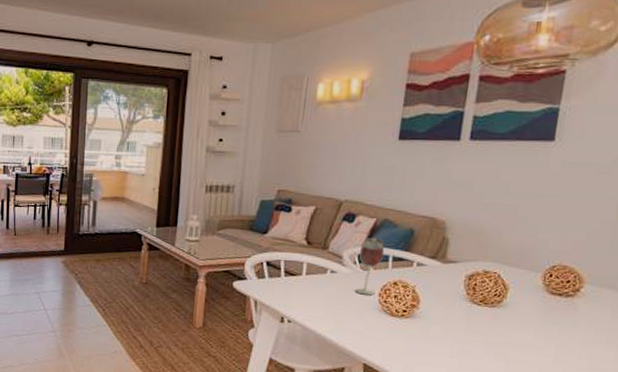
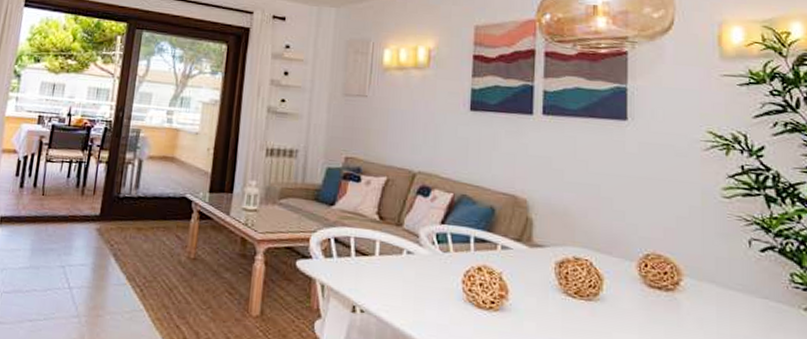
wineglass: present [354,237,385,296] -> none [434,214,465,282]

